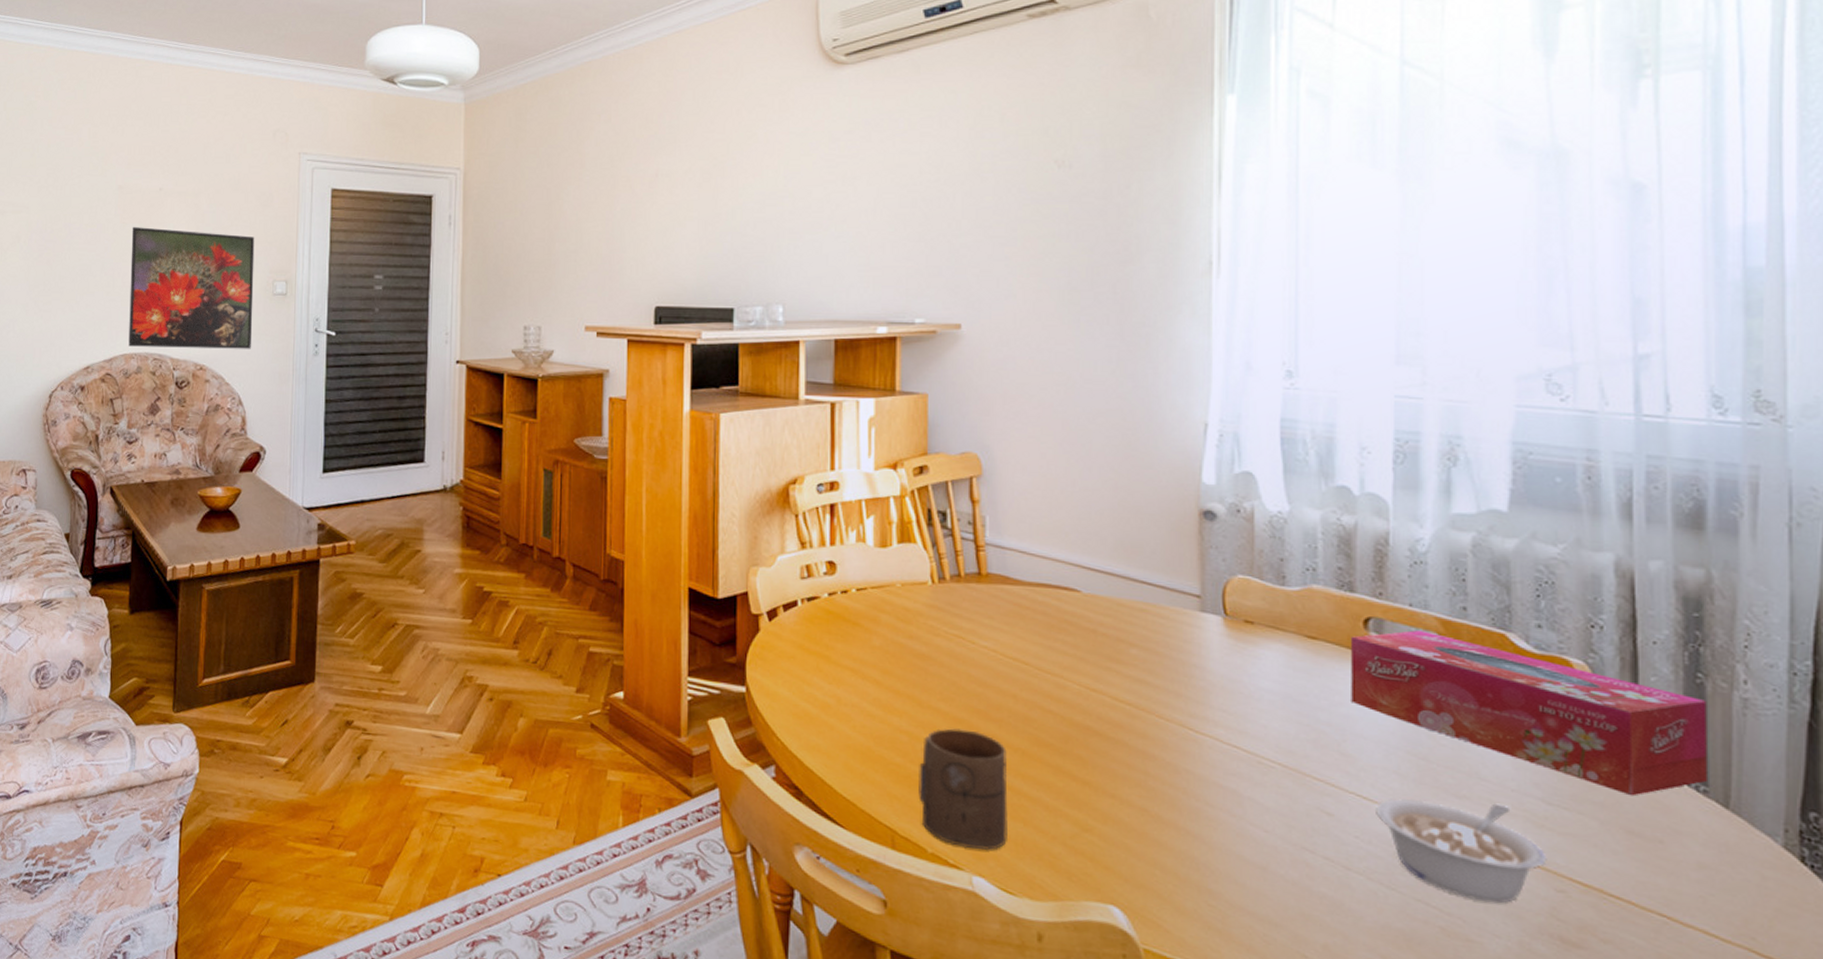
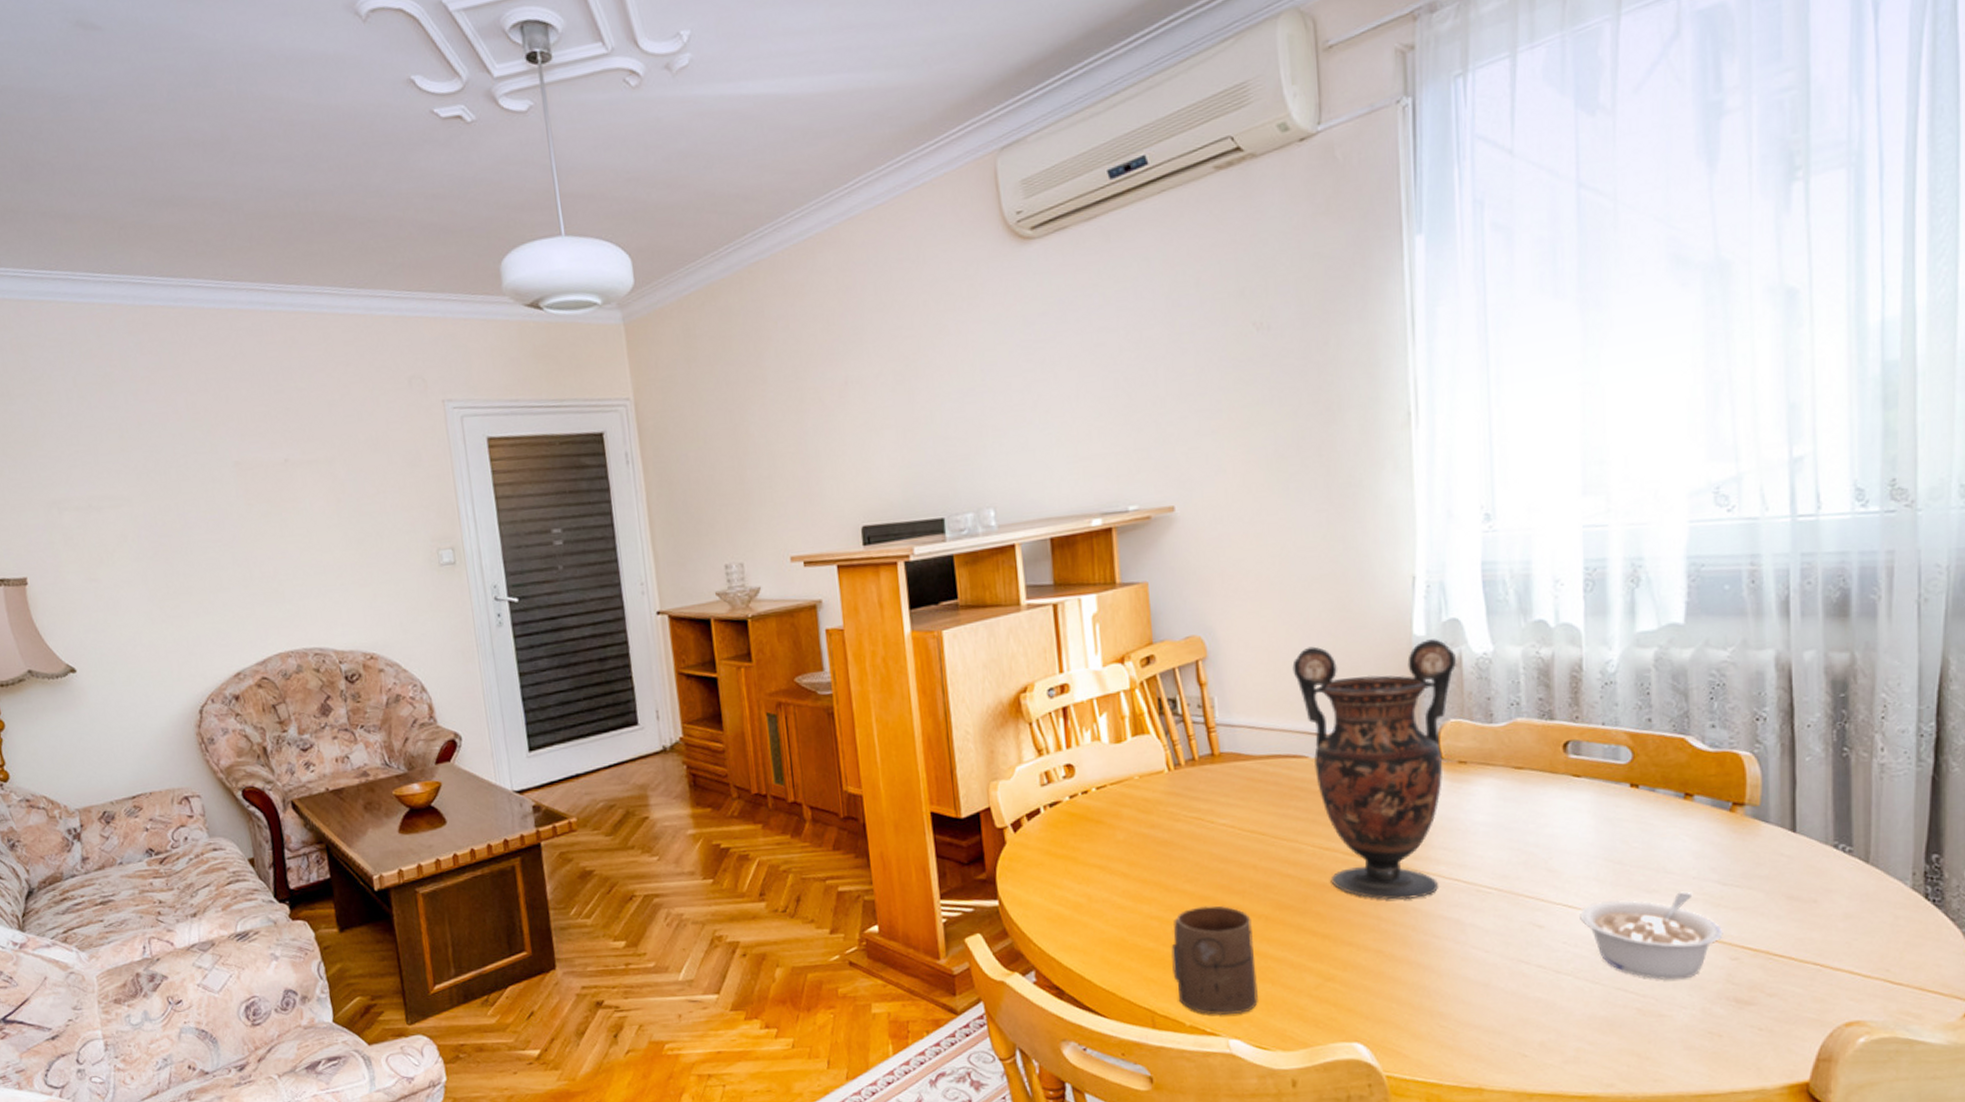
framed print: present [128,227,255,349] -> none [260,502,425,644]
vase: none [1070,479,1247,760] -> present [1292,639,1456,900]
tissue box: present [1351,630,1707,796] -> none [1553,746,1851,866]

